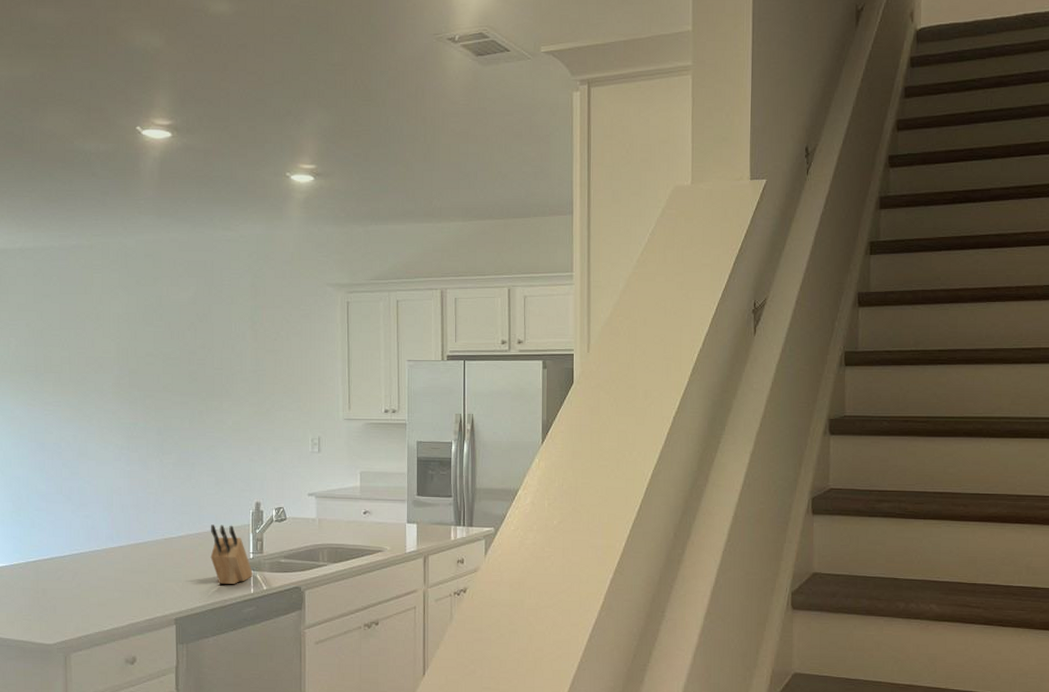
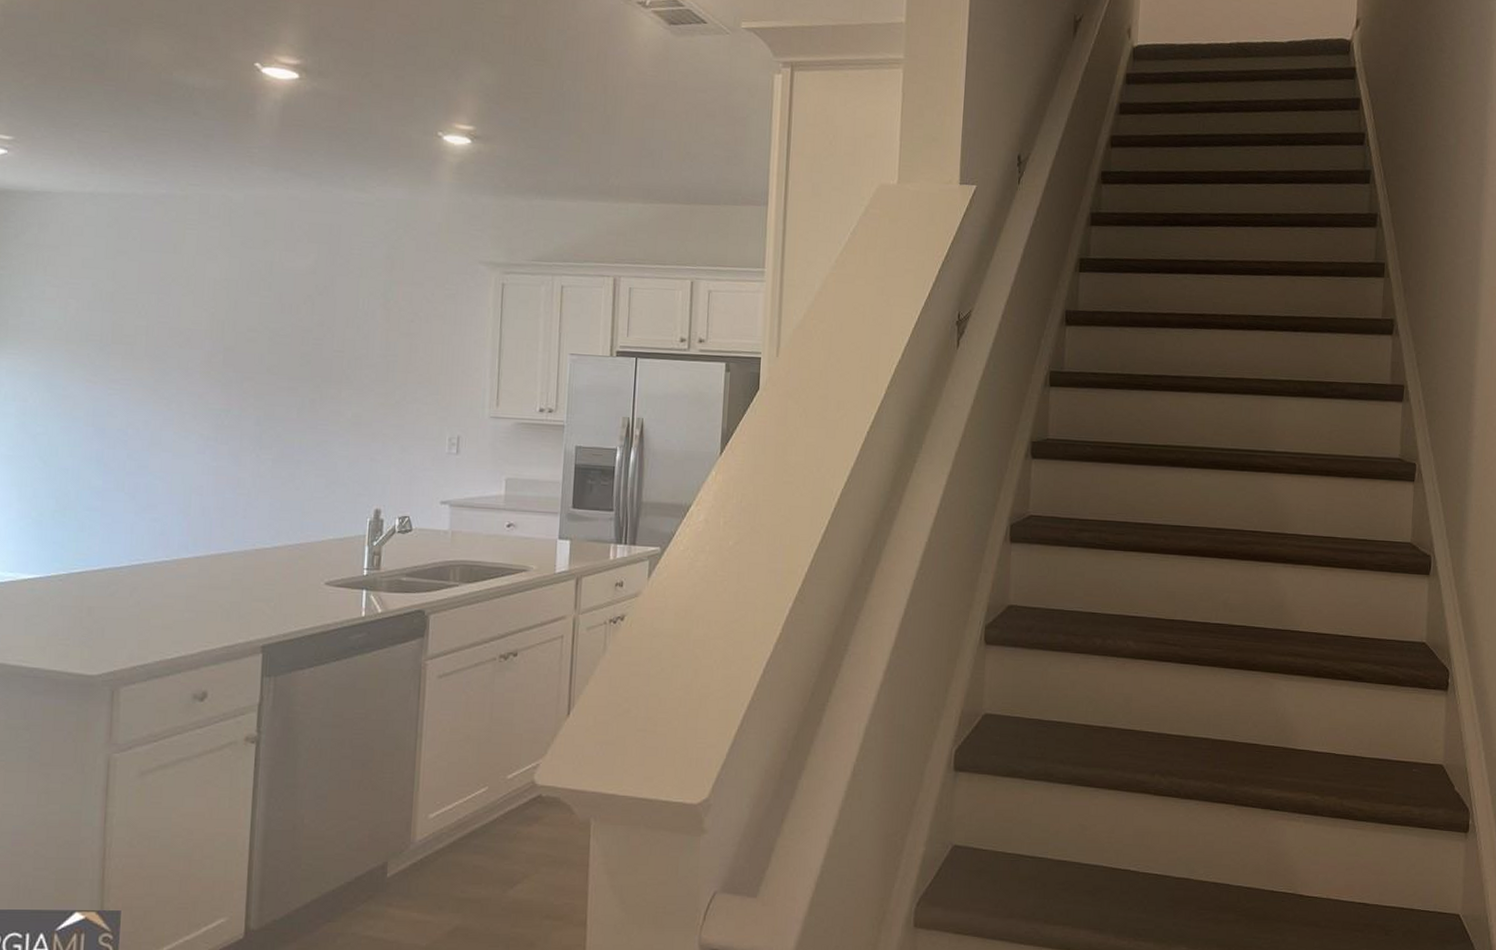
knife block: present [210,524,254,585] -> none [313,534,367,606]

